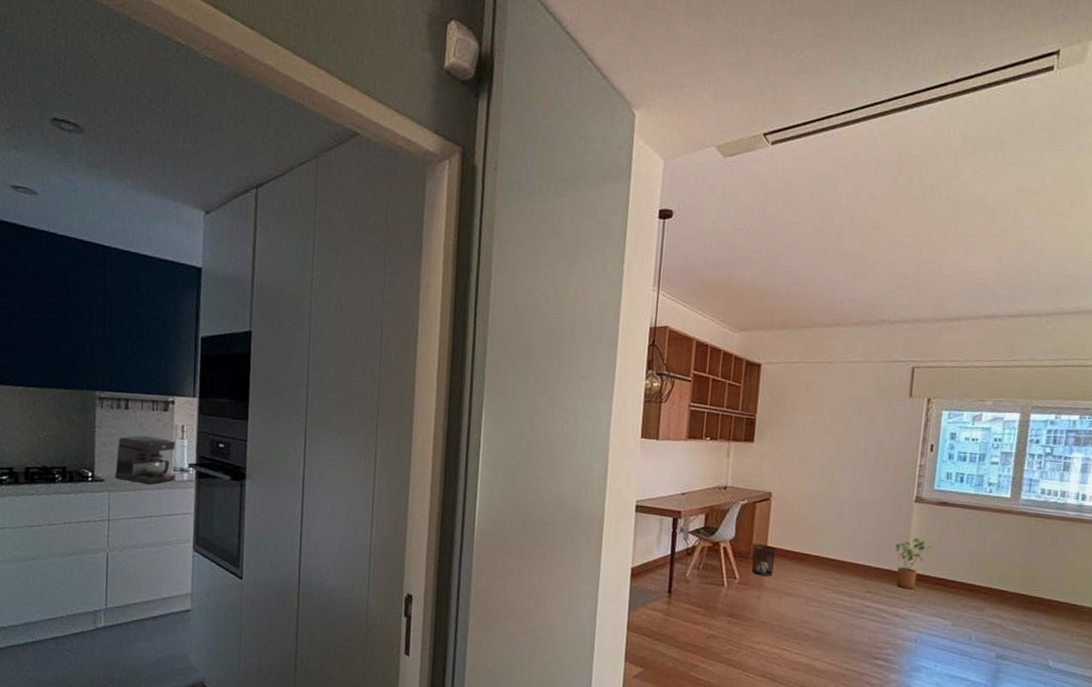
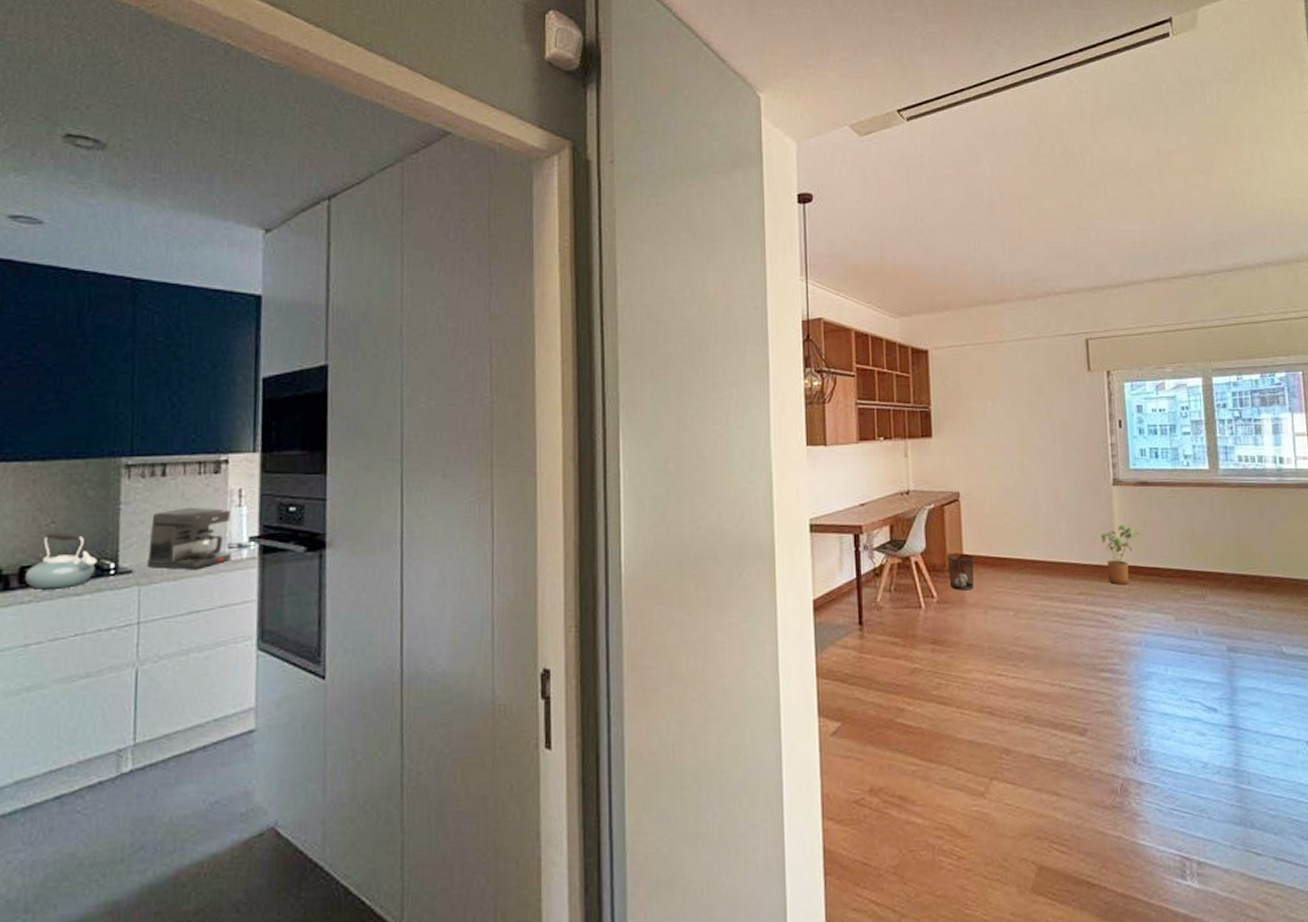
kettle: none [28,444,80,487] -> present [24,532,98,590]

